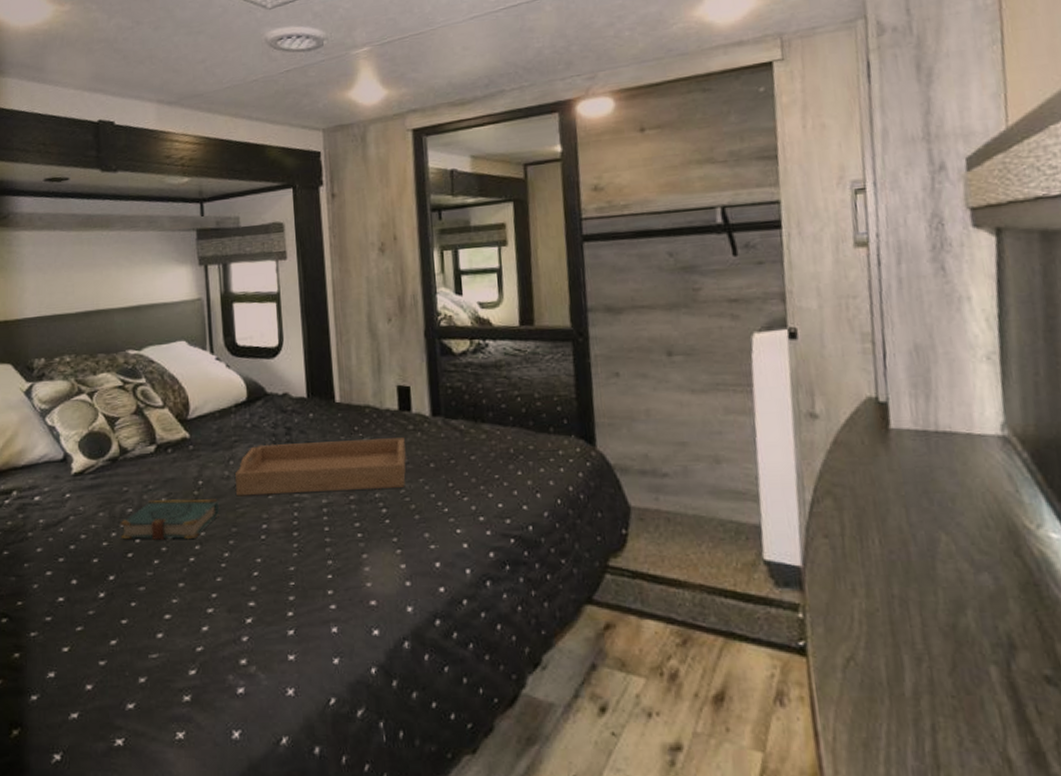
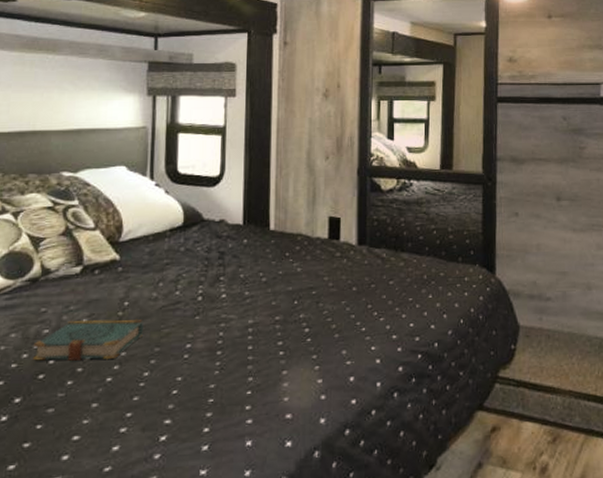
serving tray: present [235,437,406,497] -> none [162,263,331,317]

